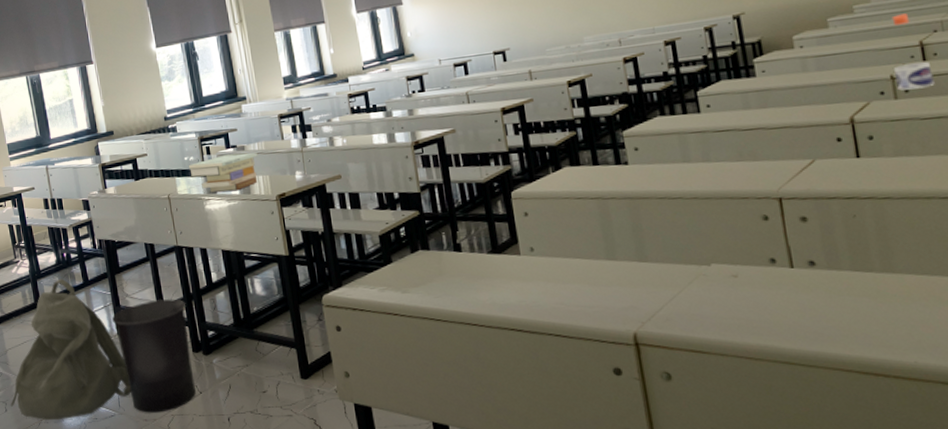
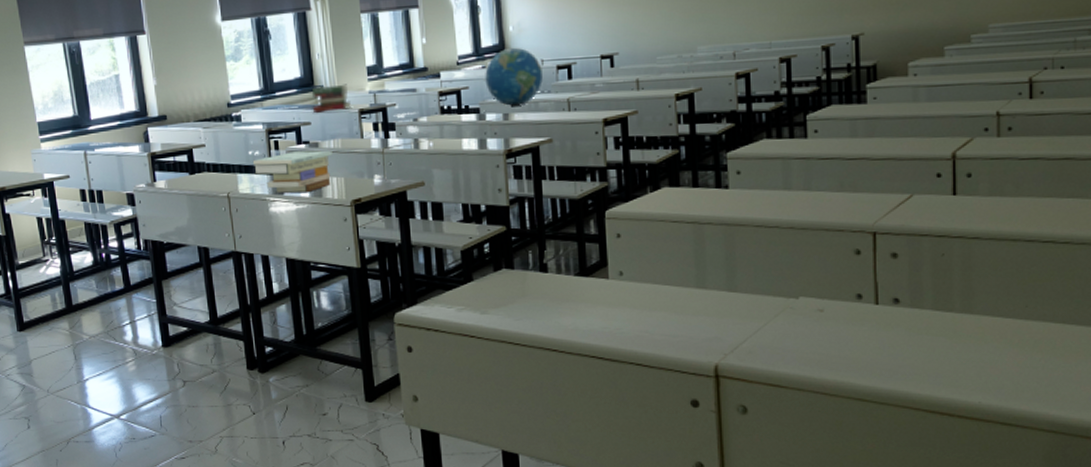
backpack: present [10,278,131,421] -> none [33,281,175,440]
waste bin: present [111,298,196,413] -> none [156,309,248,434]
books: none [236,93,271,120] -> present [311,84,351,113]
globe: none [388,50,442,102] -> present [485,47,543,106]
water bottle: present [891,13,935,91] -> none [1001,47,1037,128]

